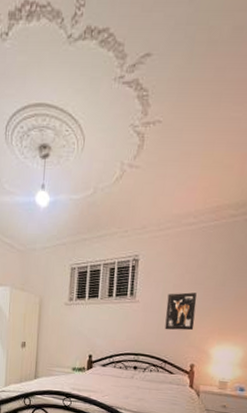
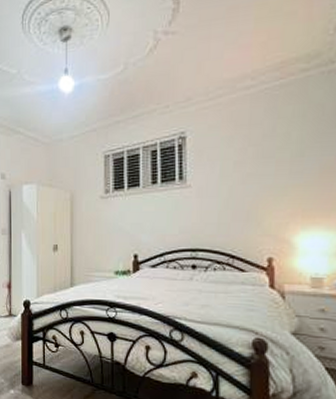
wall art: present [165,292,197,331] -> none [227,169,267,218]

